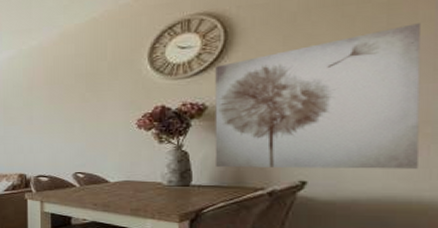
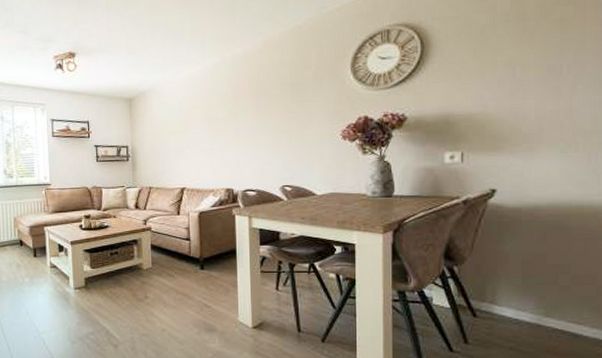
wall art: present [215,23,421,169] -> none [413,39,589,178]

